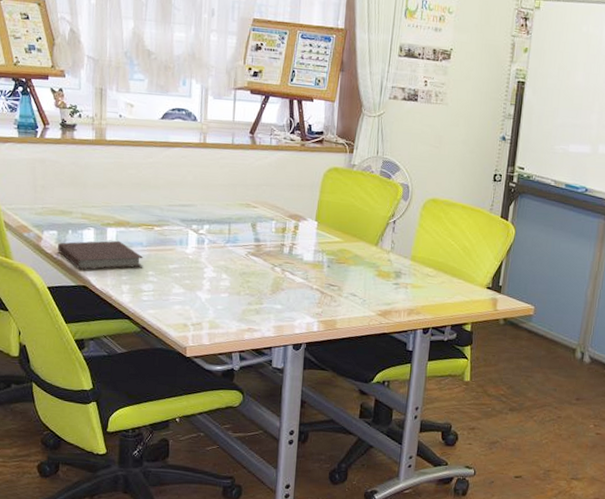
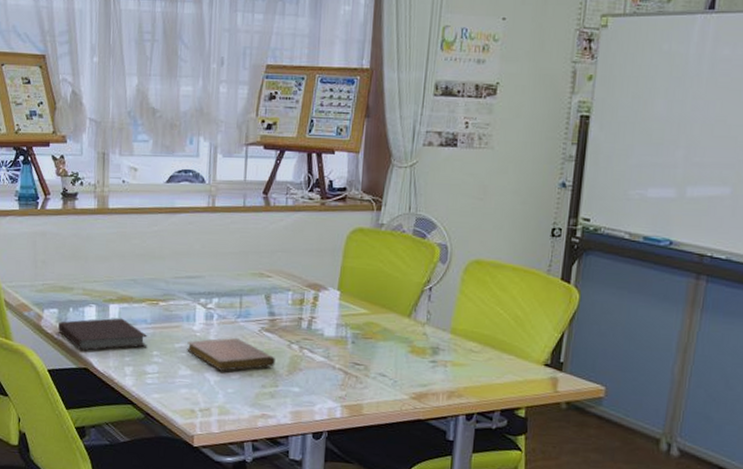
notebook: none [180,260,260,290] -> present [187,338,275,371]

